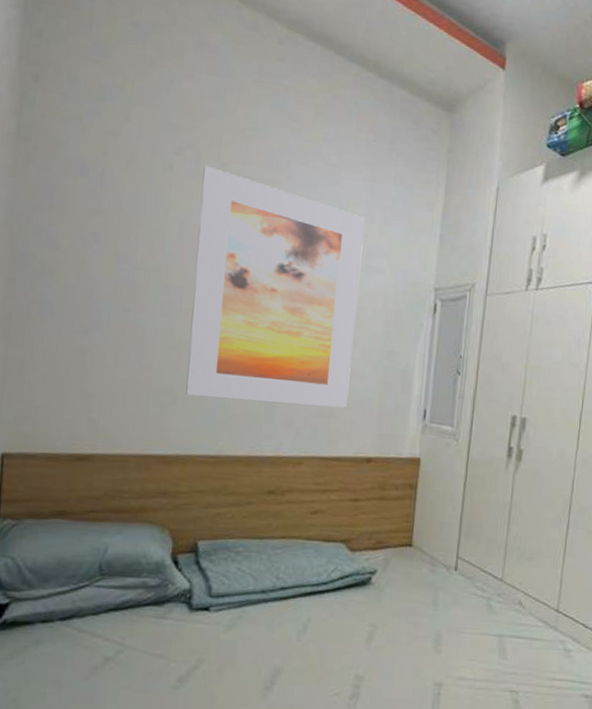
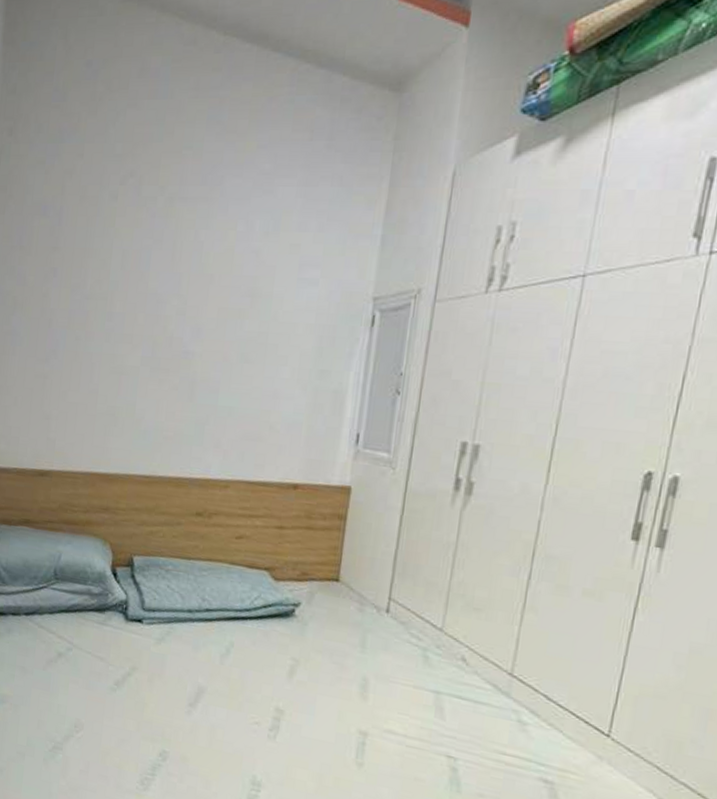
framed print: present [185,165,365,408] -> none [125,191,299,431]

